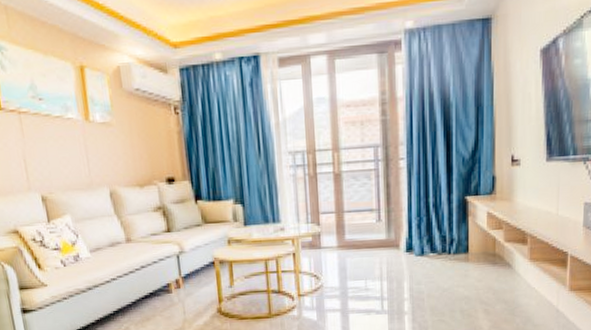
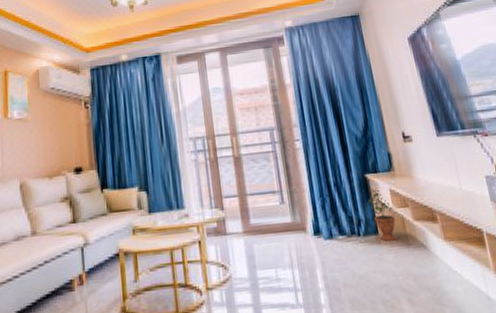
potted plant: none [462,210,487,260] -> present [367,188,397,241]

